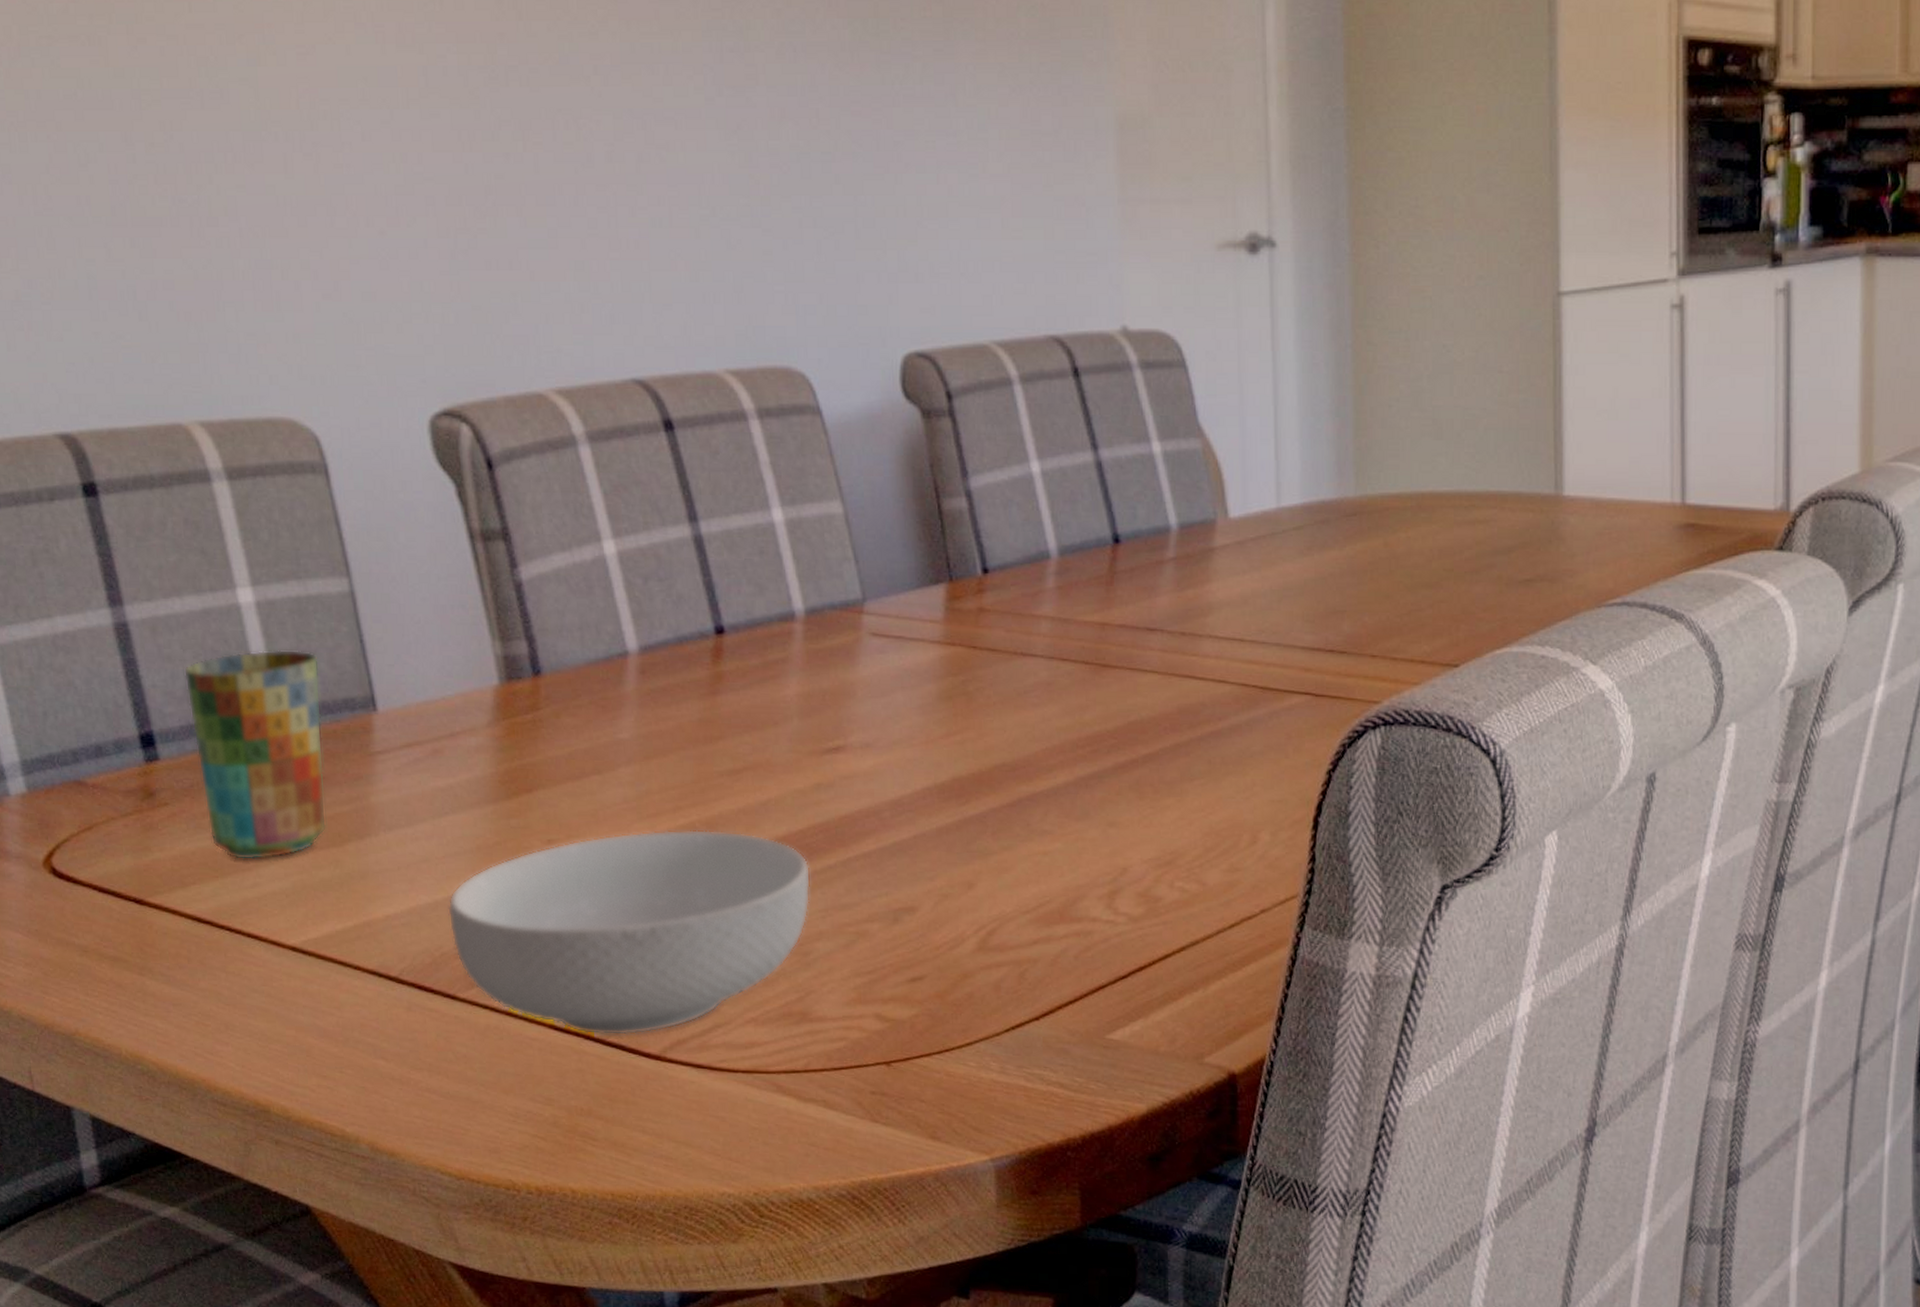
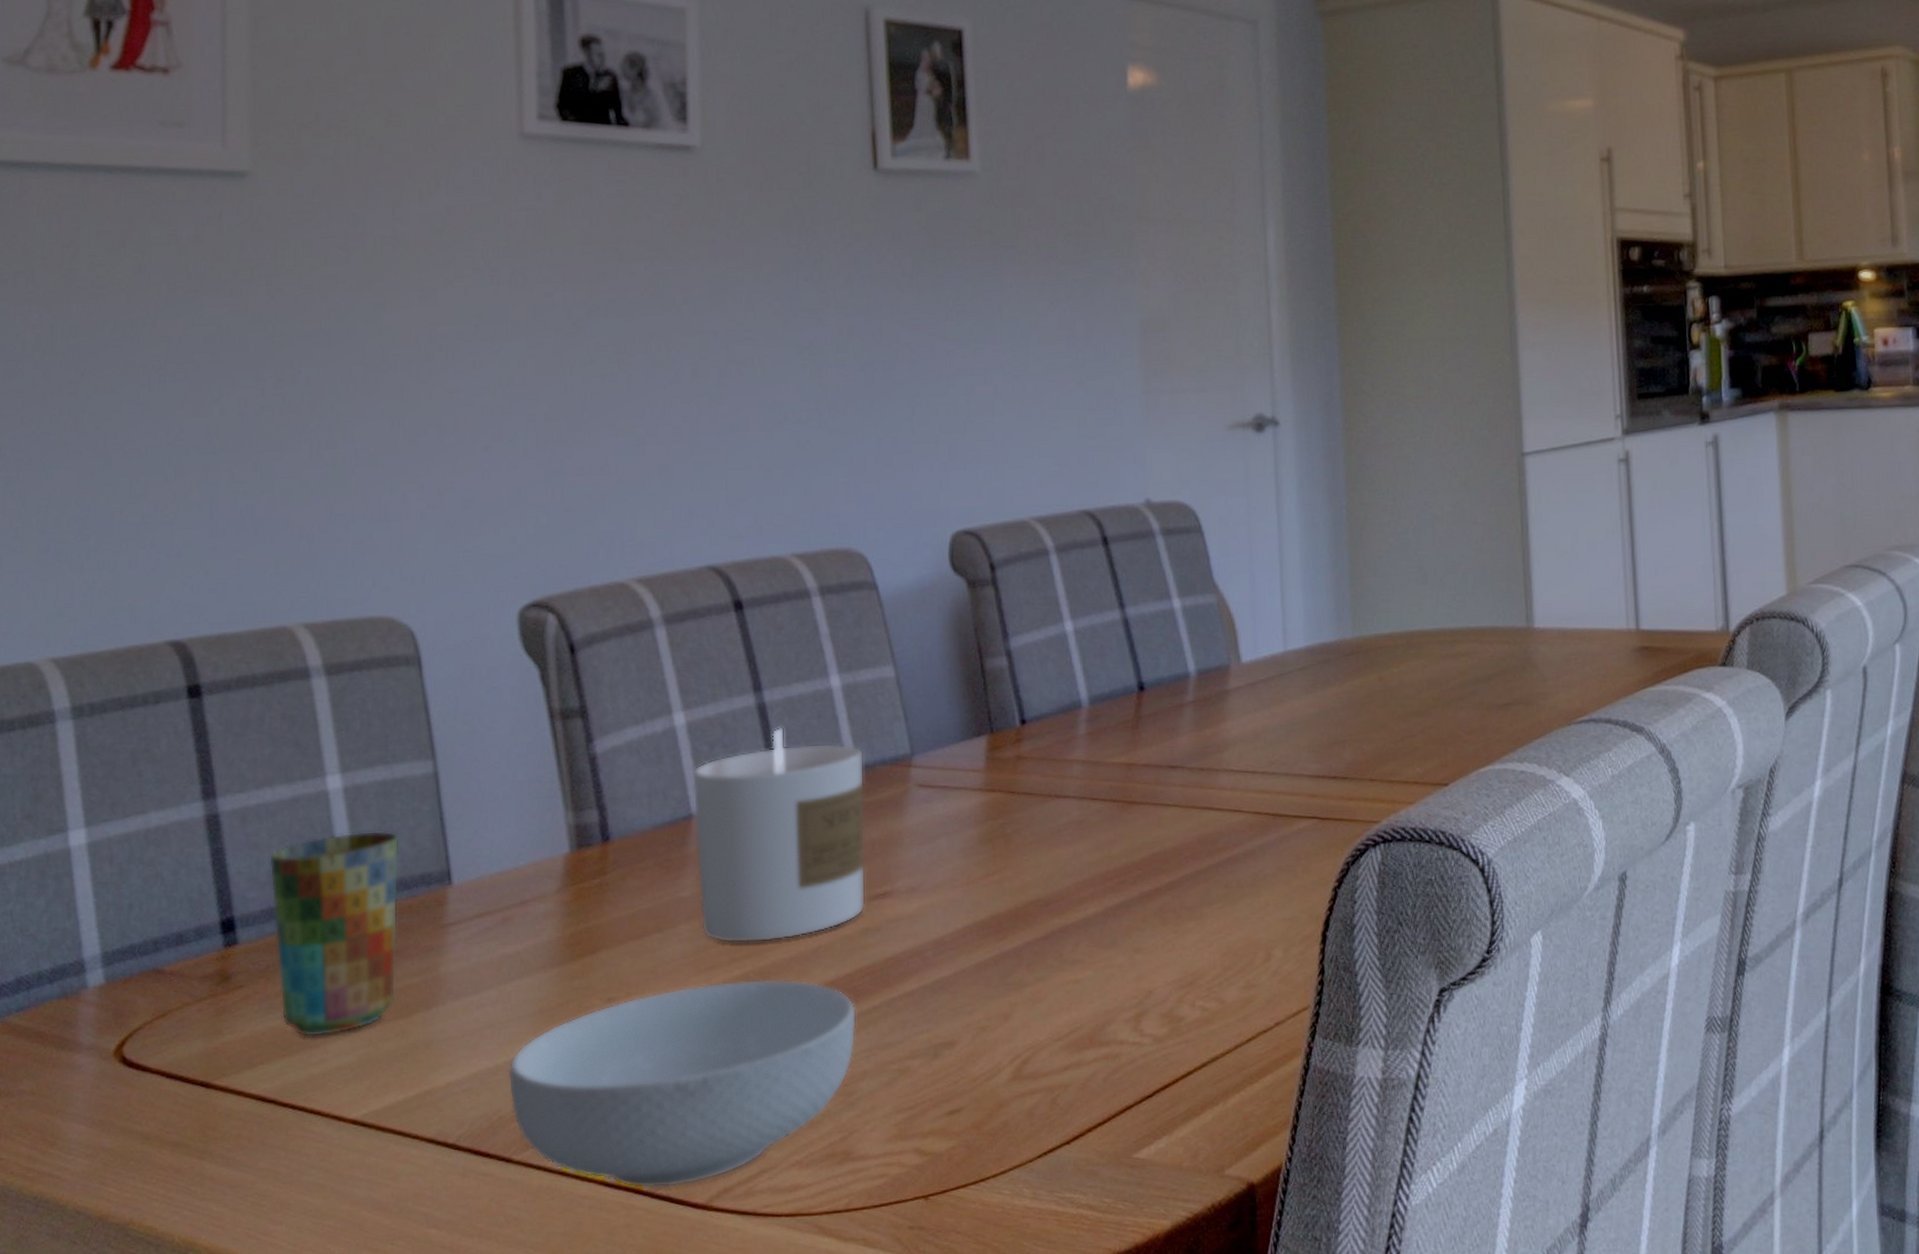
candle: none [625,562,818,792] -> present [692,727,866,943]

